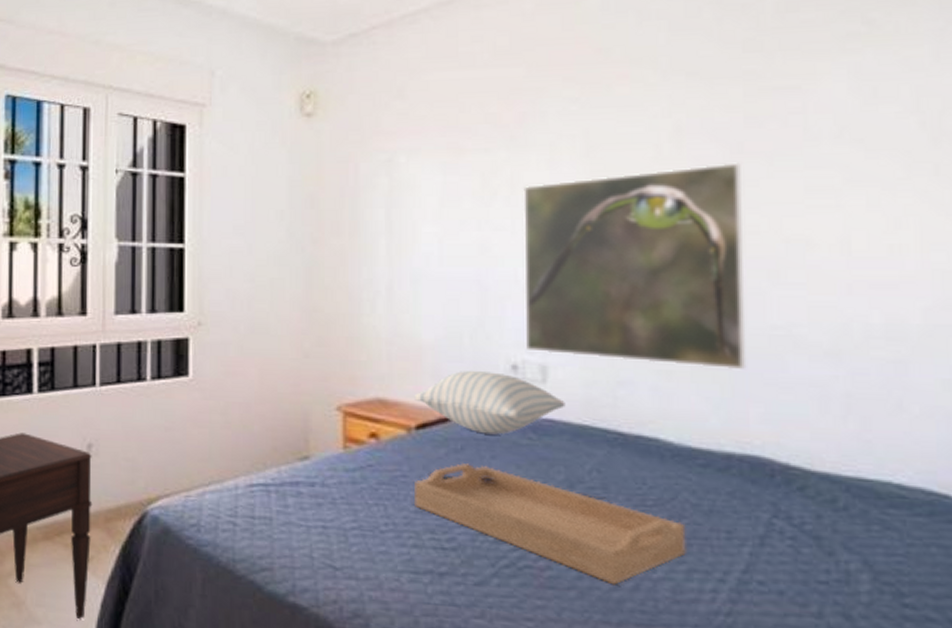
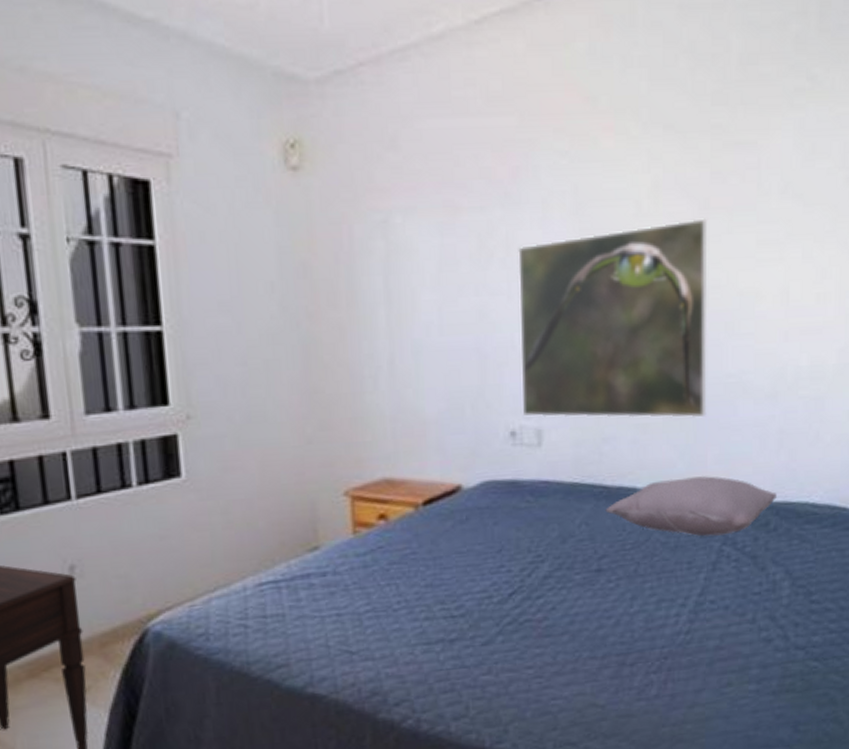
pillow: present [414,371,565,435] -> none [420,440,558,502]
serving tray: present [415,463,686,585] -> none [424,533,657,624]
pillow: none [621,434,846,506] -> present [605,476,777,537]

